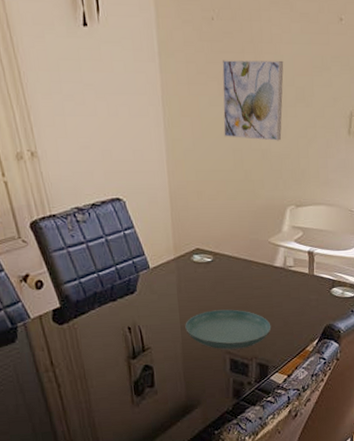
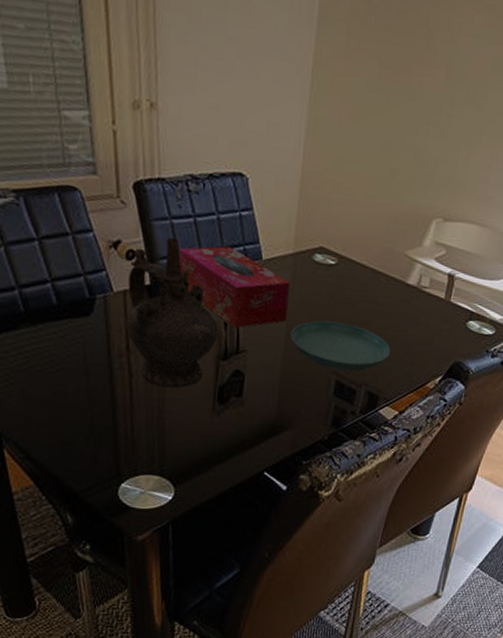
ceremonial vessel: none [40,263,125,391] -> present [126,237,218,388]
tissue box: none [78,263,179,330] -> present [178,246,291,328]
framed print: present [222,60,284,141] -> none [376,40,459,143]

